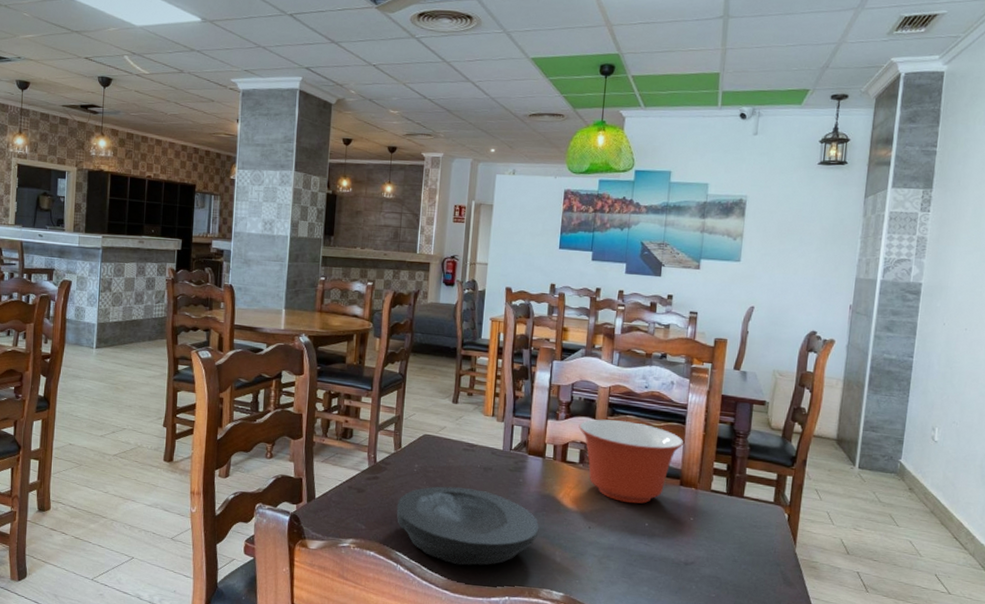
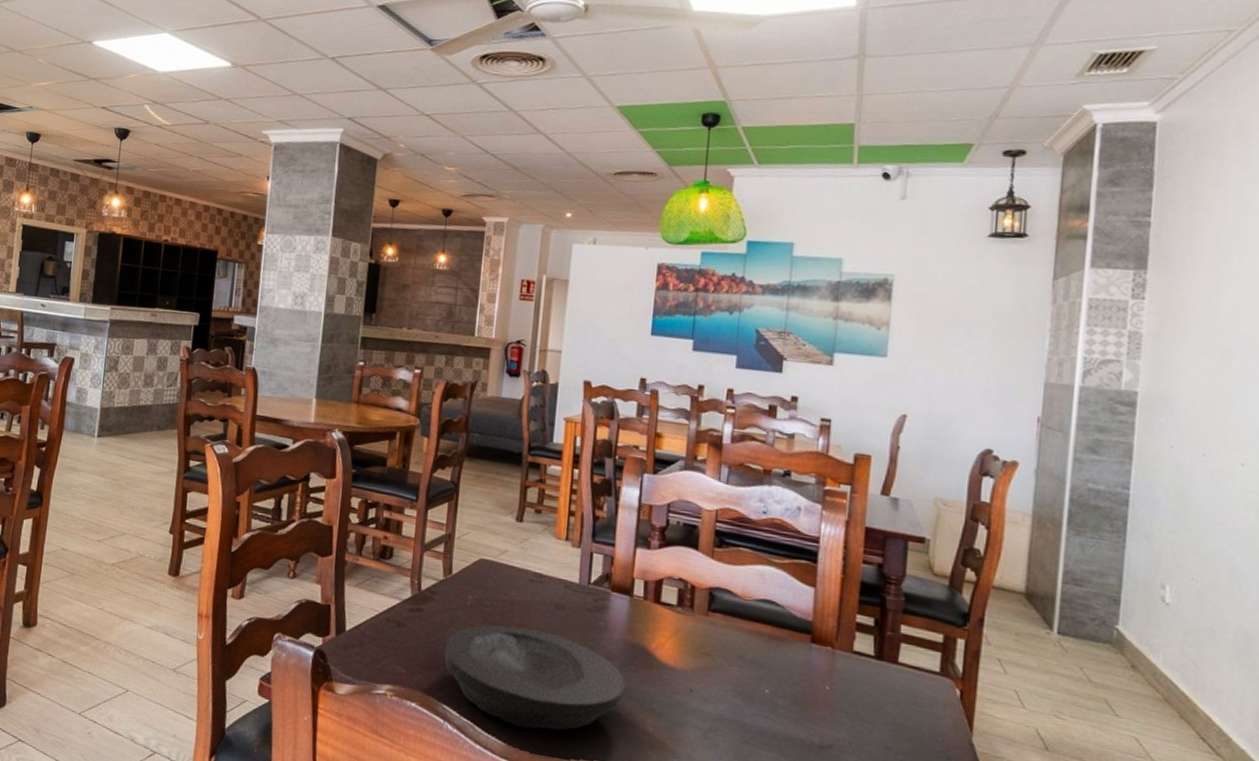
mixing bowl: present [579,419,684,504] -> none [676,550,815,664]

